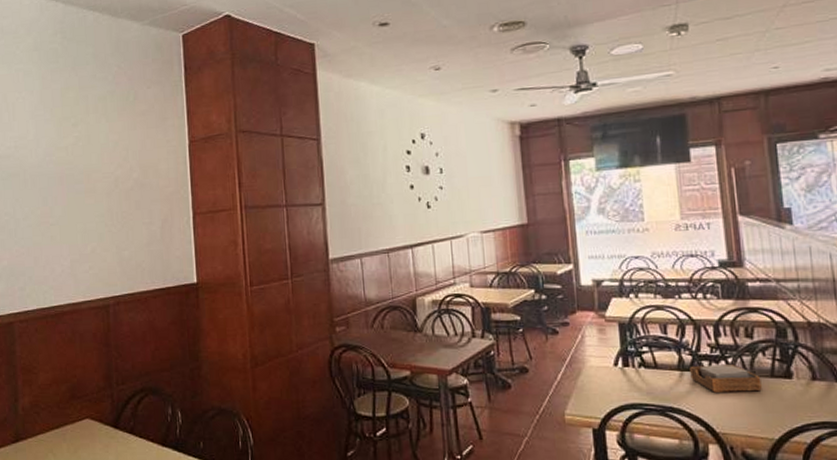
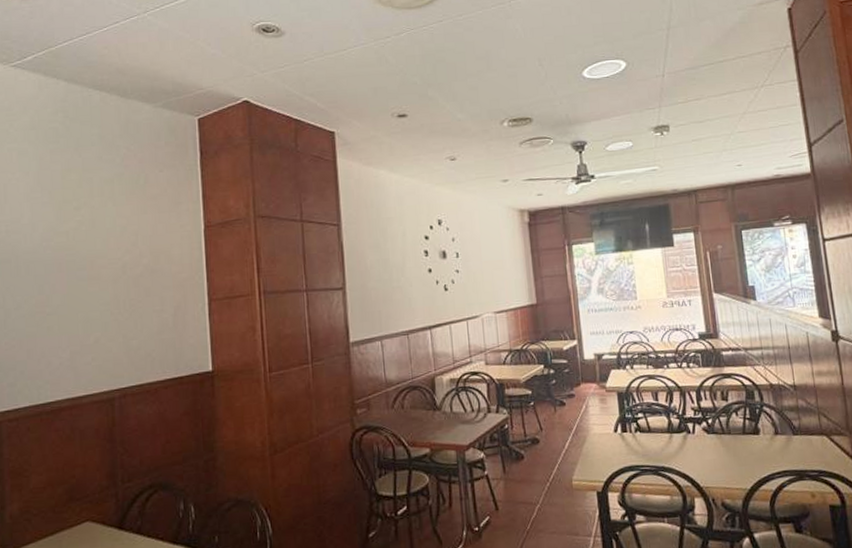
napkin holder: present [690,364,762,393] -> none [678,425,736,451]

